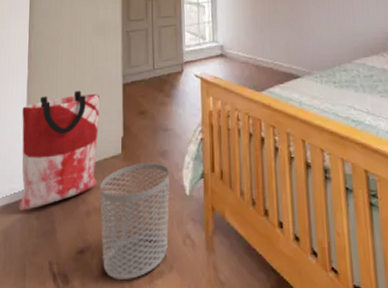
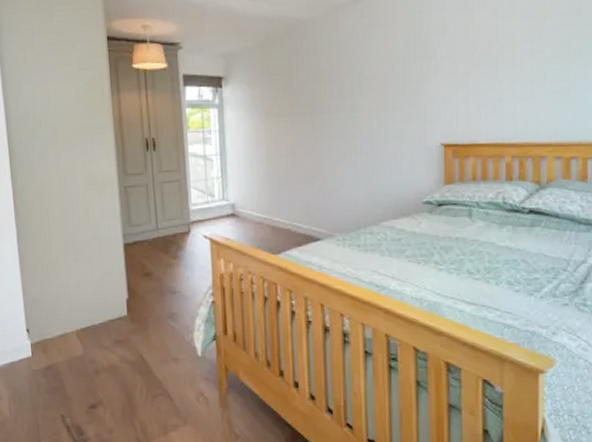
bag: present [20,90,99,211] -> none [15,250,104,368]
waste bin: present [100,163,170,279] -> none [107,325,181,431]

